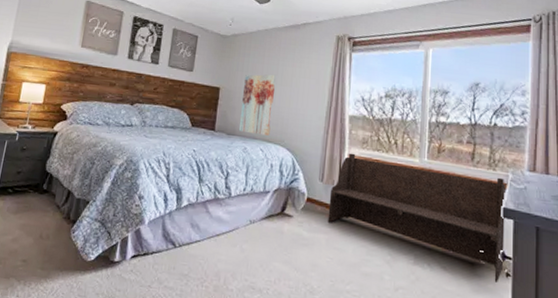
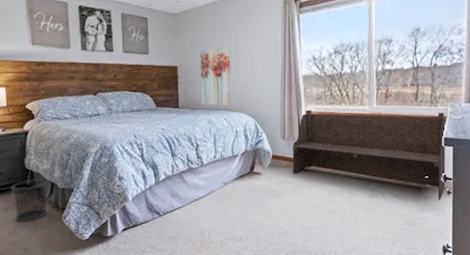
waste bin: none [22,183,66,230] -> present [11,178,49,222]

